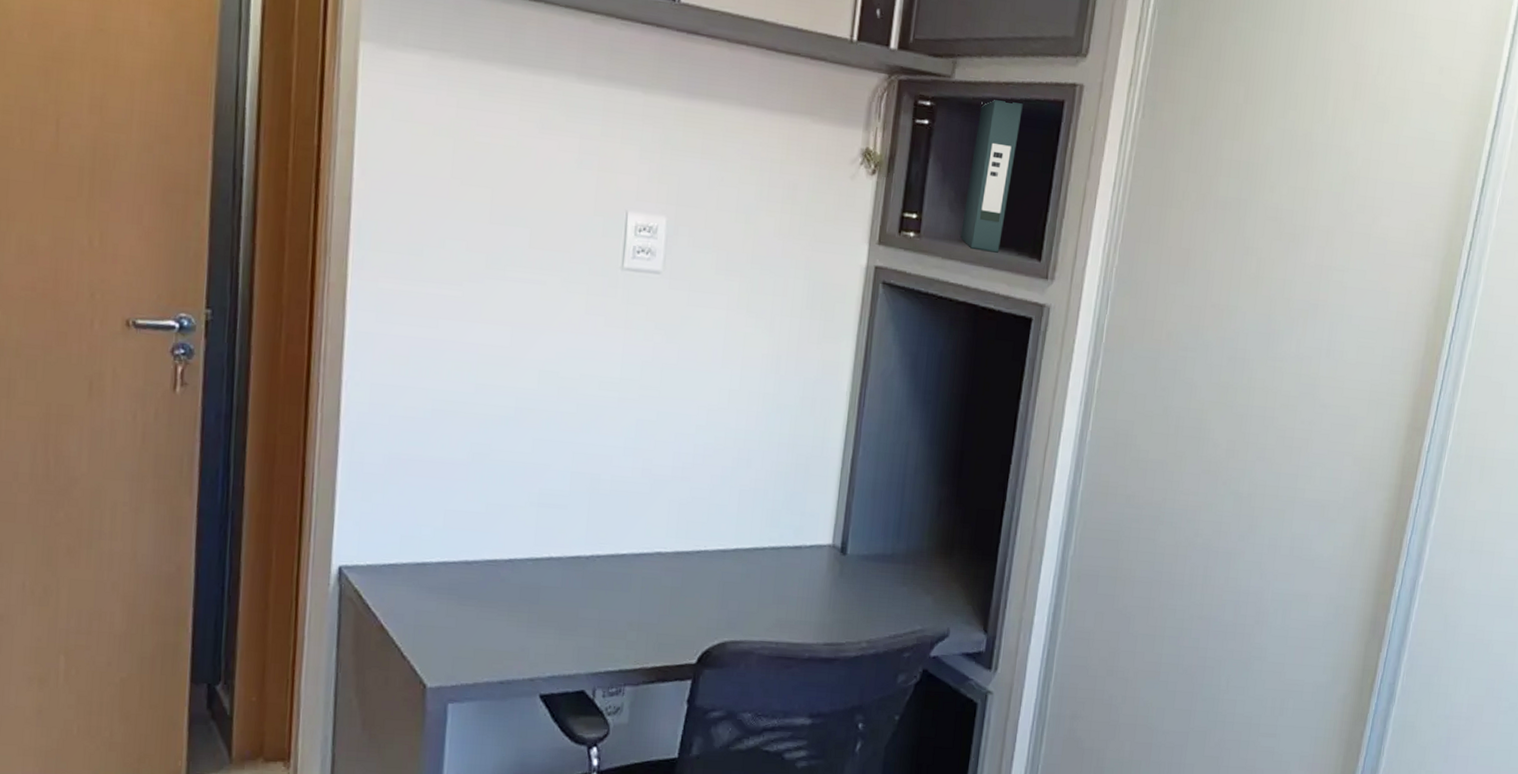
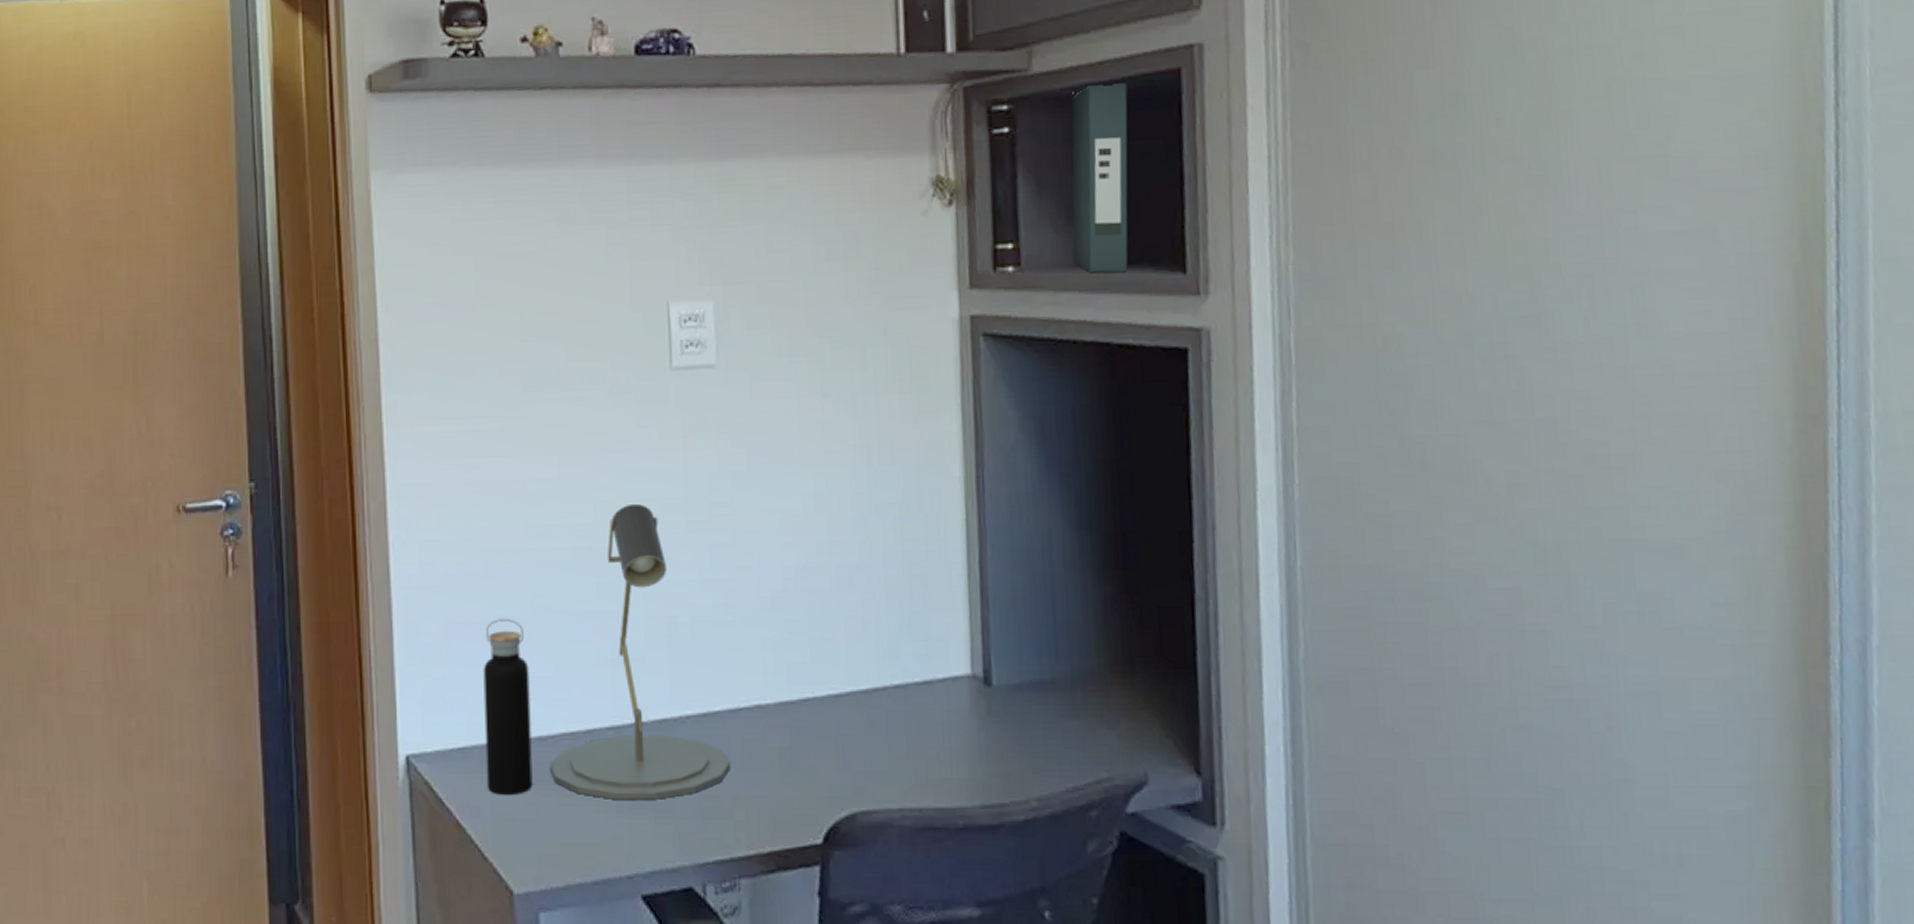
water bottle: none [412,459,463,607] -> present [483,618,533,795]
desk lamp: none [471,377,629,620] -> present [549,503,730,800]

